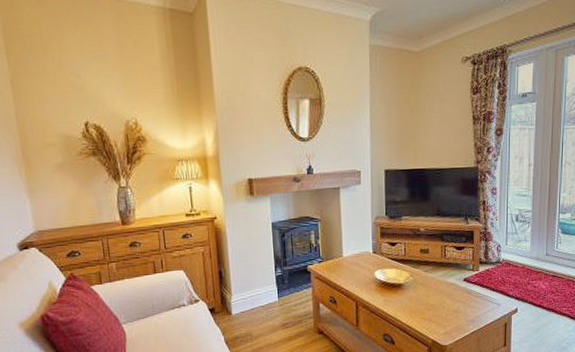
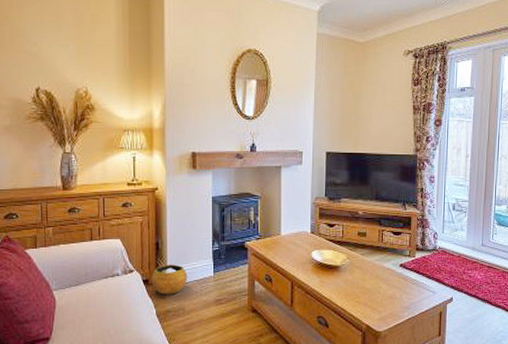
clay pot: none [217,292,253,323] -> present [151,264,188,296]

